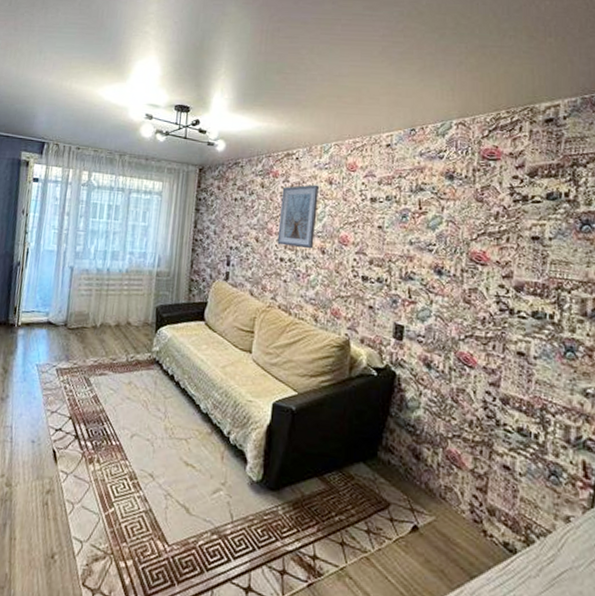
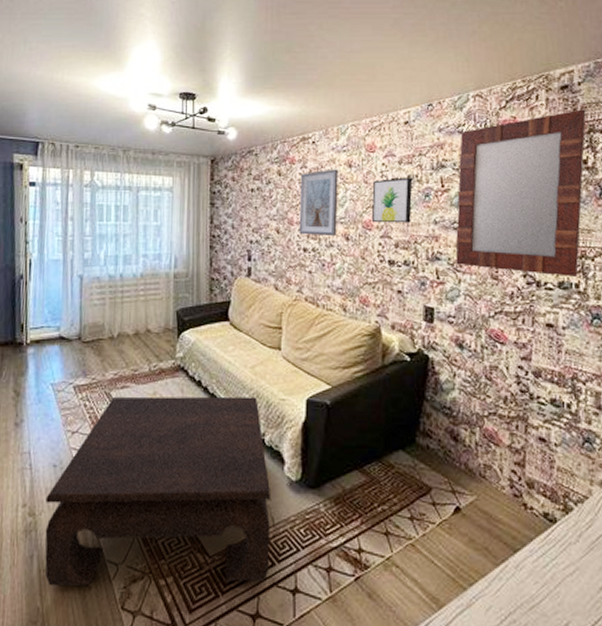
coffee table: none [15,383,232,575] -> present [44,396,270,587]
wall art: none [348,197,391,242] -> present [371,177,413,223]
home mirror: none [429,143,570,308] -> present [455,109,586,277]

